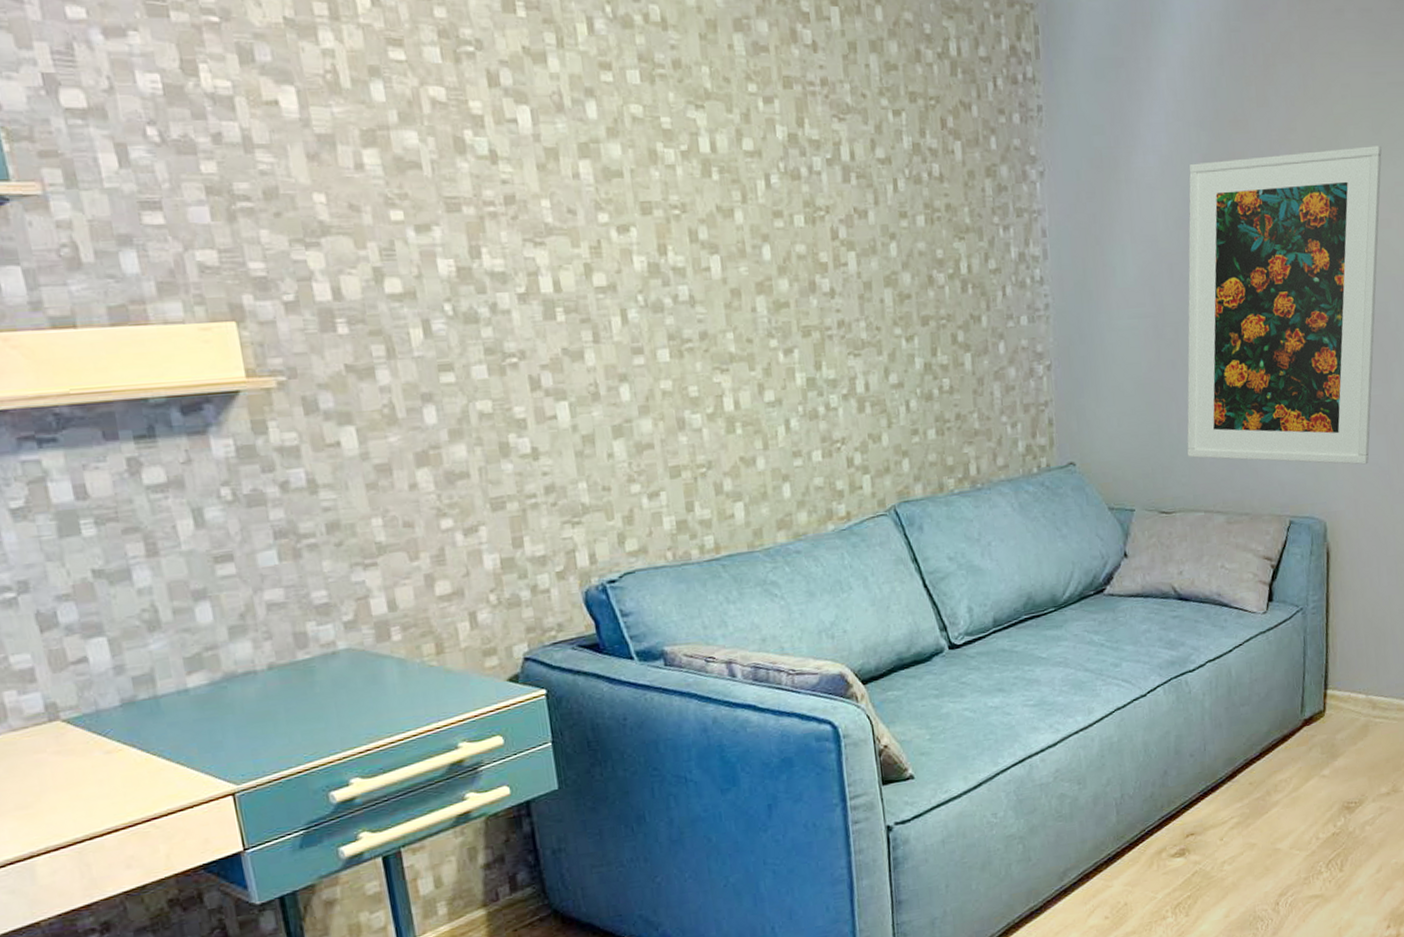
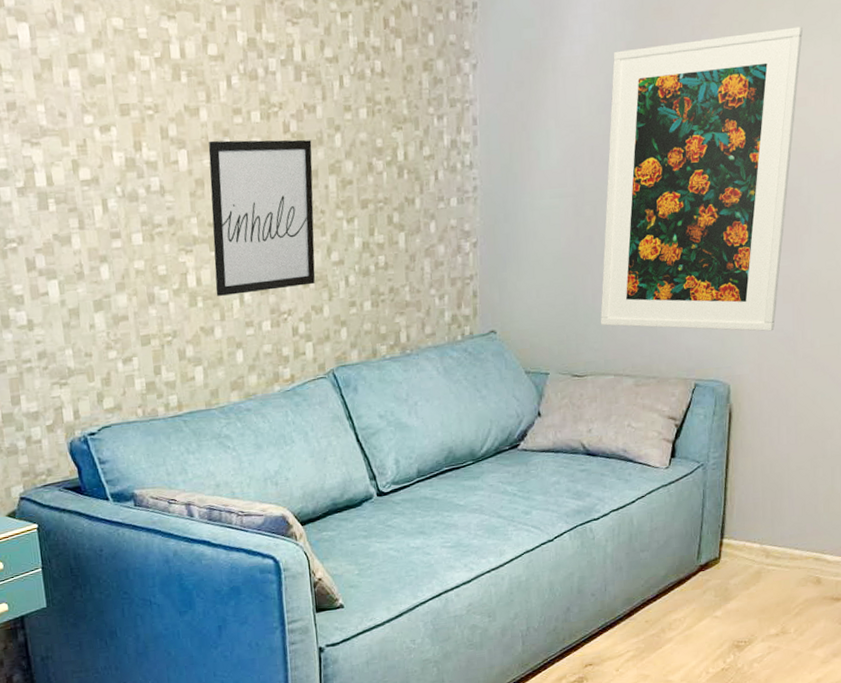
wall art: none [745,246,872,422] -> present [208,139,315,296]

